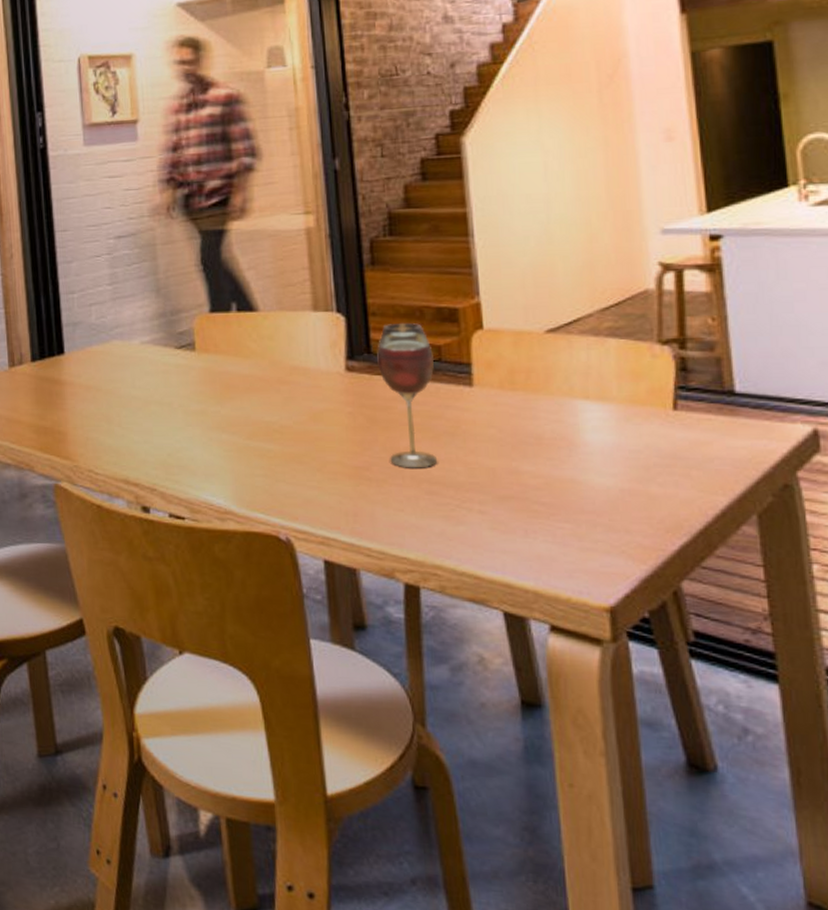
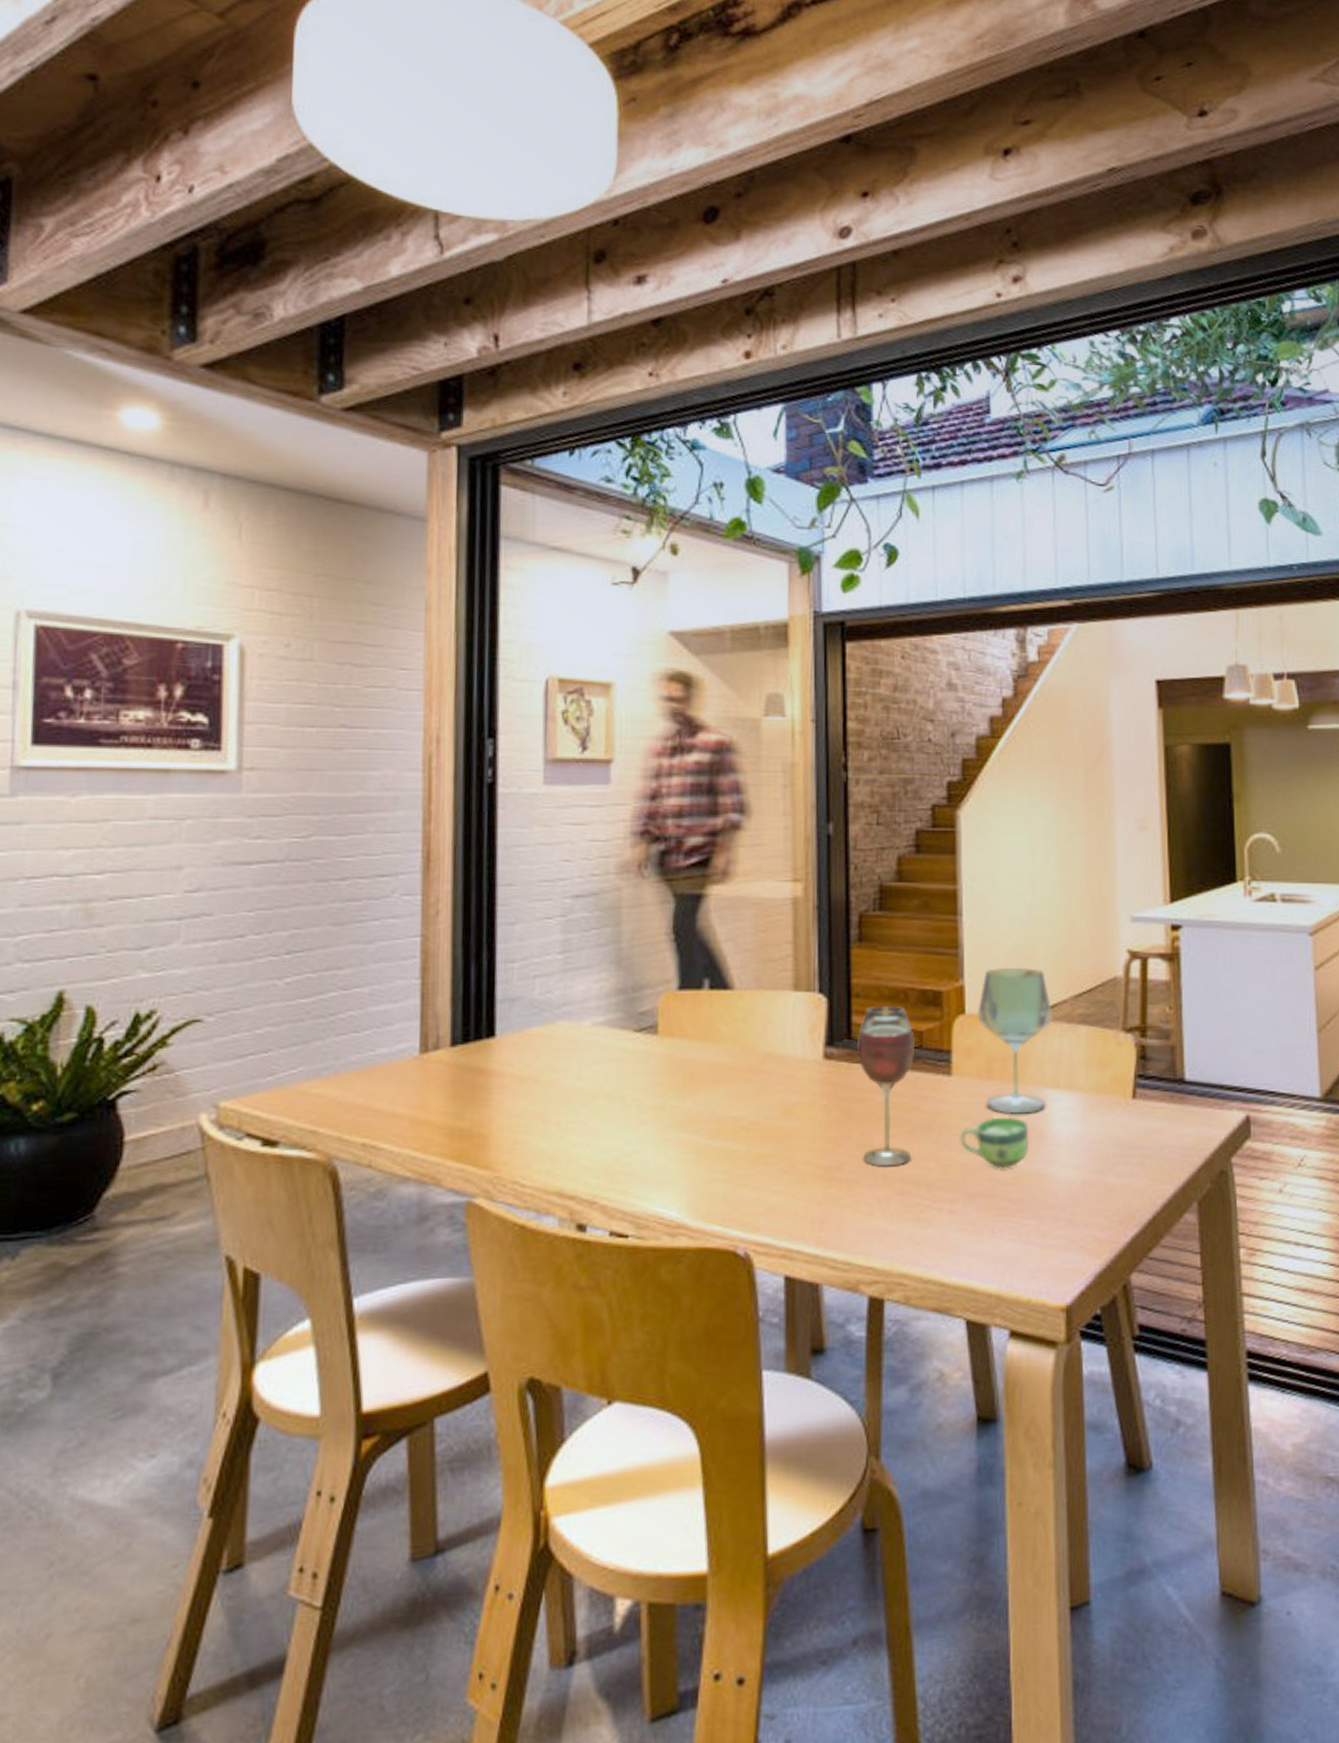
cup: none [485,426,559,473] -> present [960,1117,1029,1168]
wine glass: none [496,283,577,423] -> present [977,967,1052,1114]

